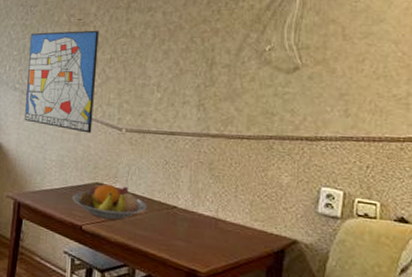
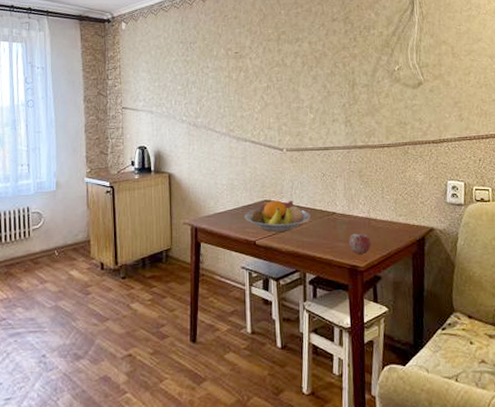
wall art: present [24,30,99,133] -> none [192,62,257,156]
apple: none [190,233,216,258] -> present [349,233,371,254]

